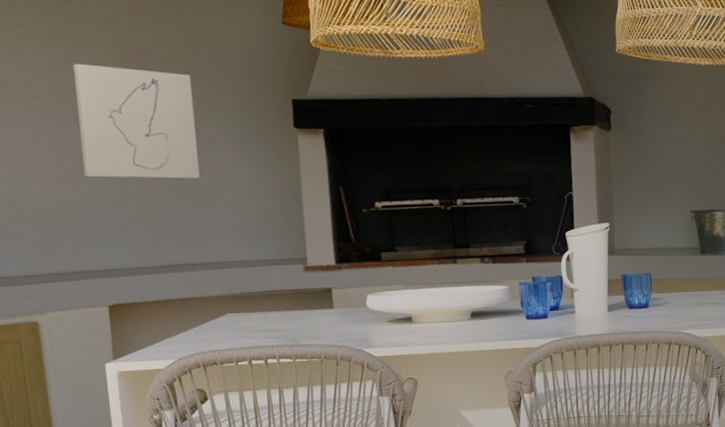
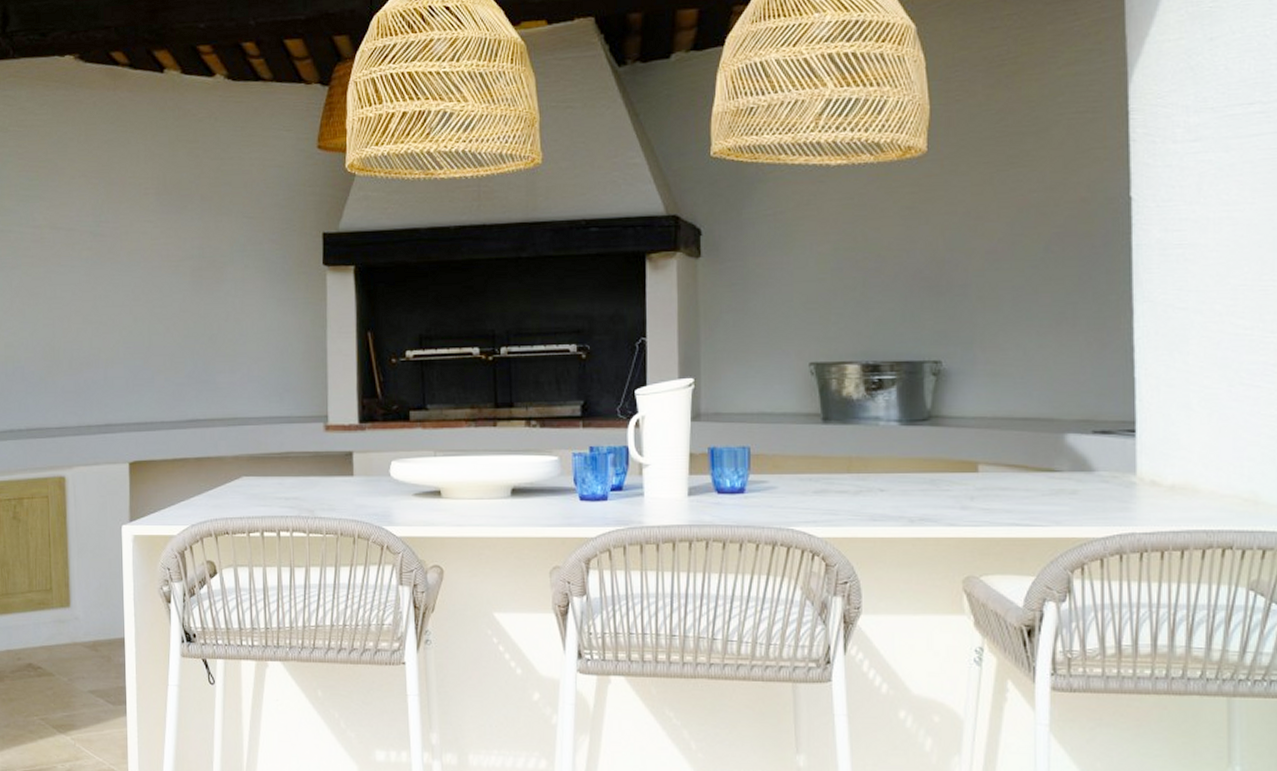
wall art: present [72,63,200,179] -> none [114,203,225,325]

